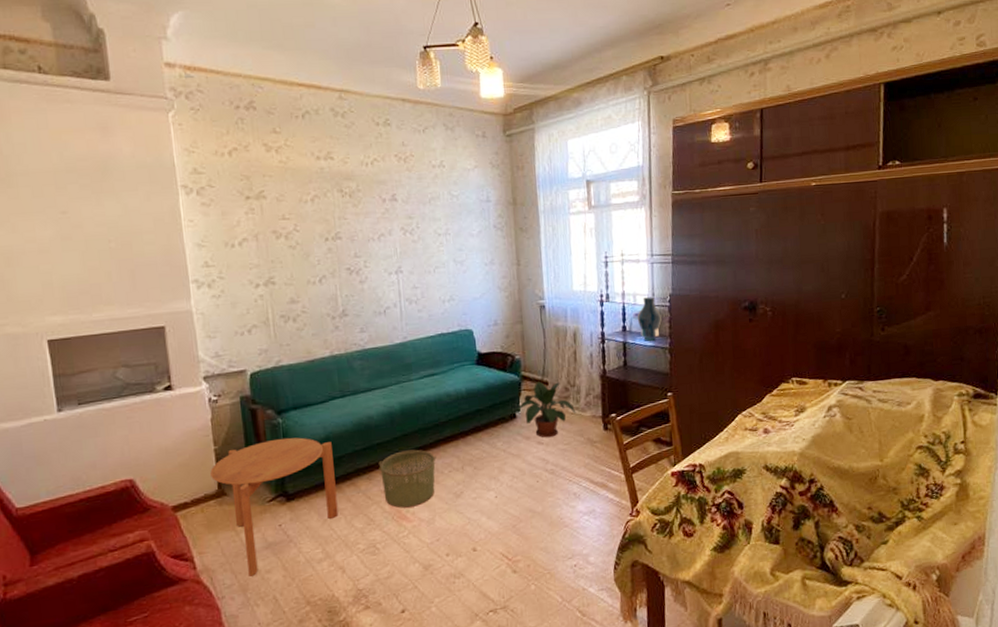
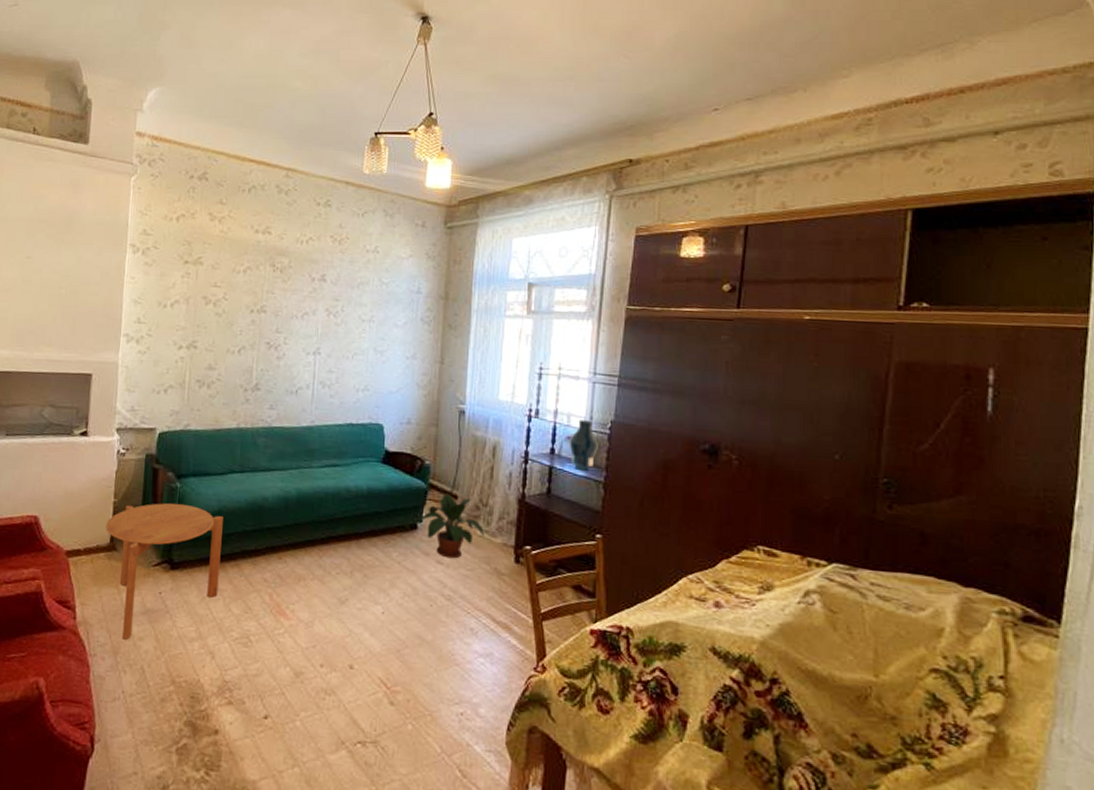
basket: present [378,449,436,508] -> none [265,540,326,604]

